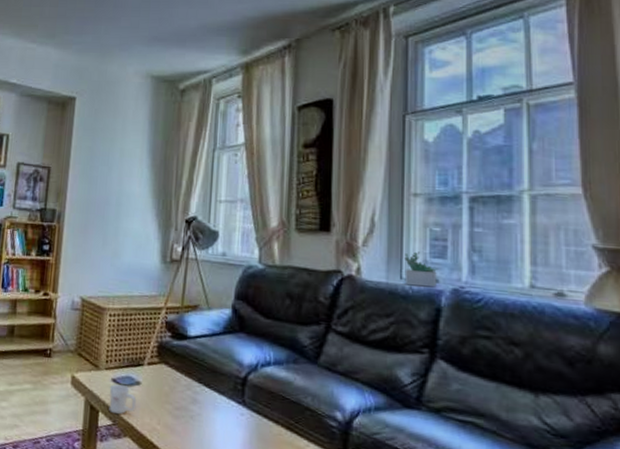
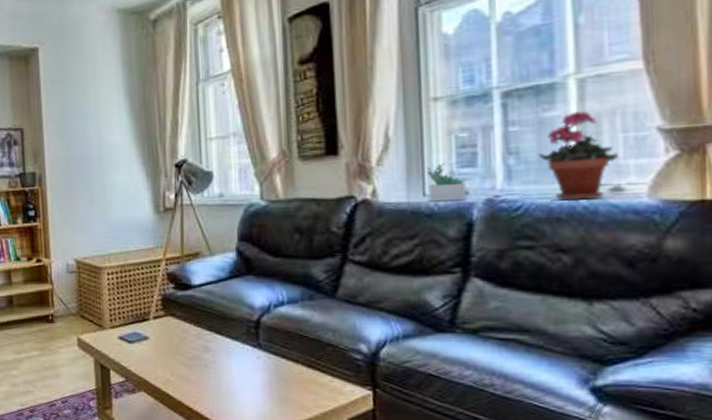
mug: present [109,383,137,415] -> none [117,340,147,371]
potted plant: none [497,222,562,301] -> present [537,111,618,201]

